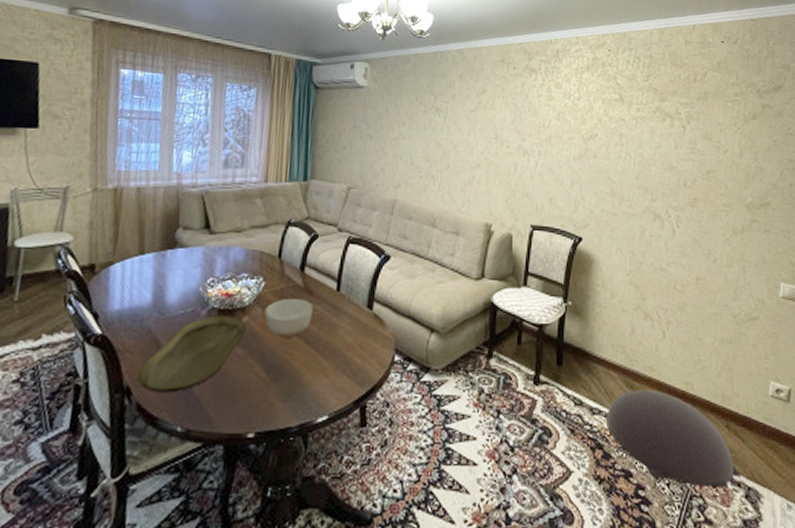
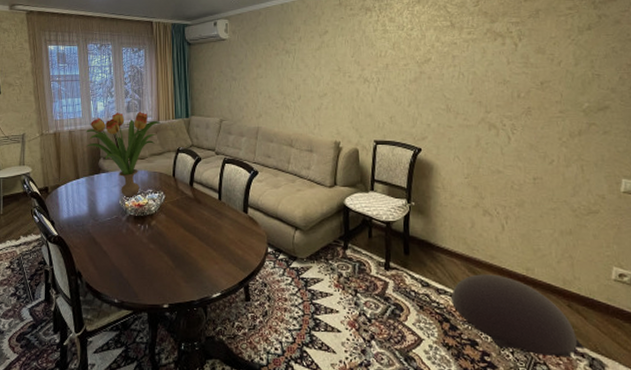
placemat: present [136,316,246,393] -> none [84,221,155,276]
flower arrangement: none [159,167,269,285] -> present [86,111,161,199]
bowl: present [264,297,314,338] -> none [167,206,203,236]

